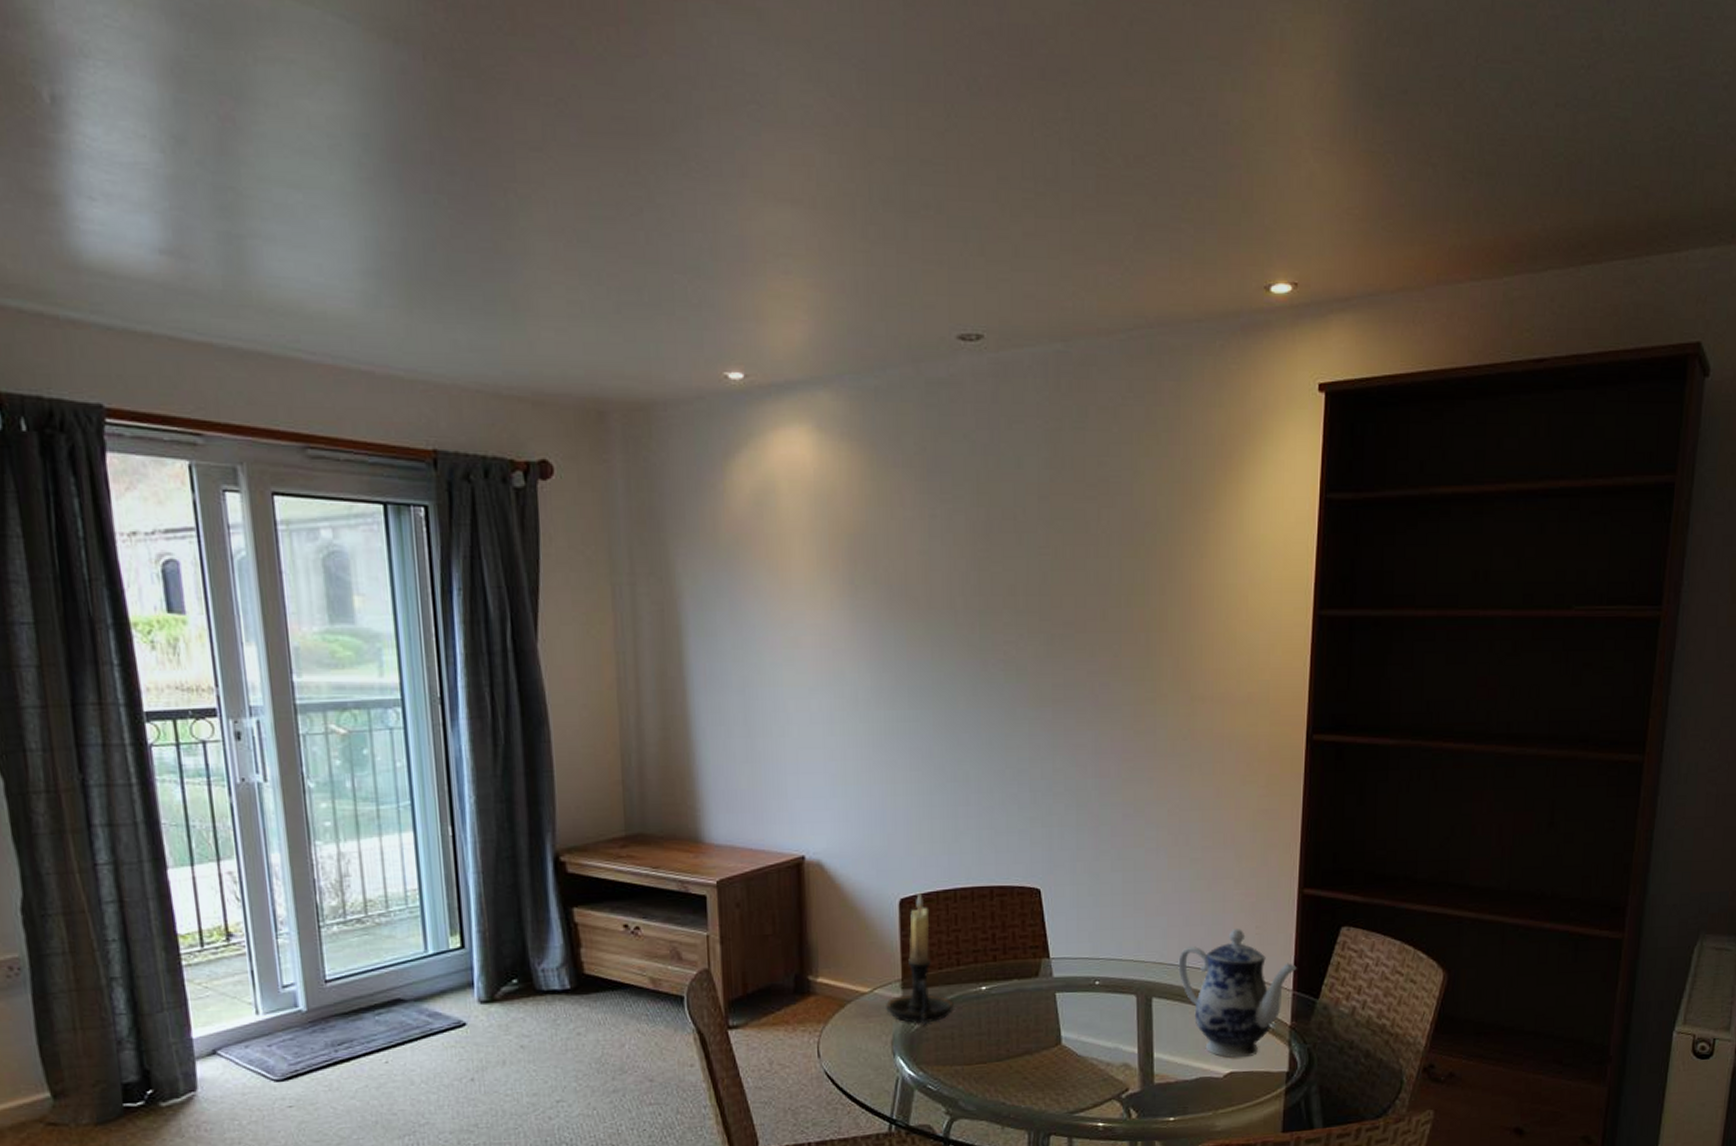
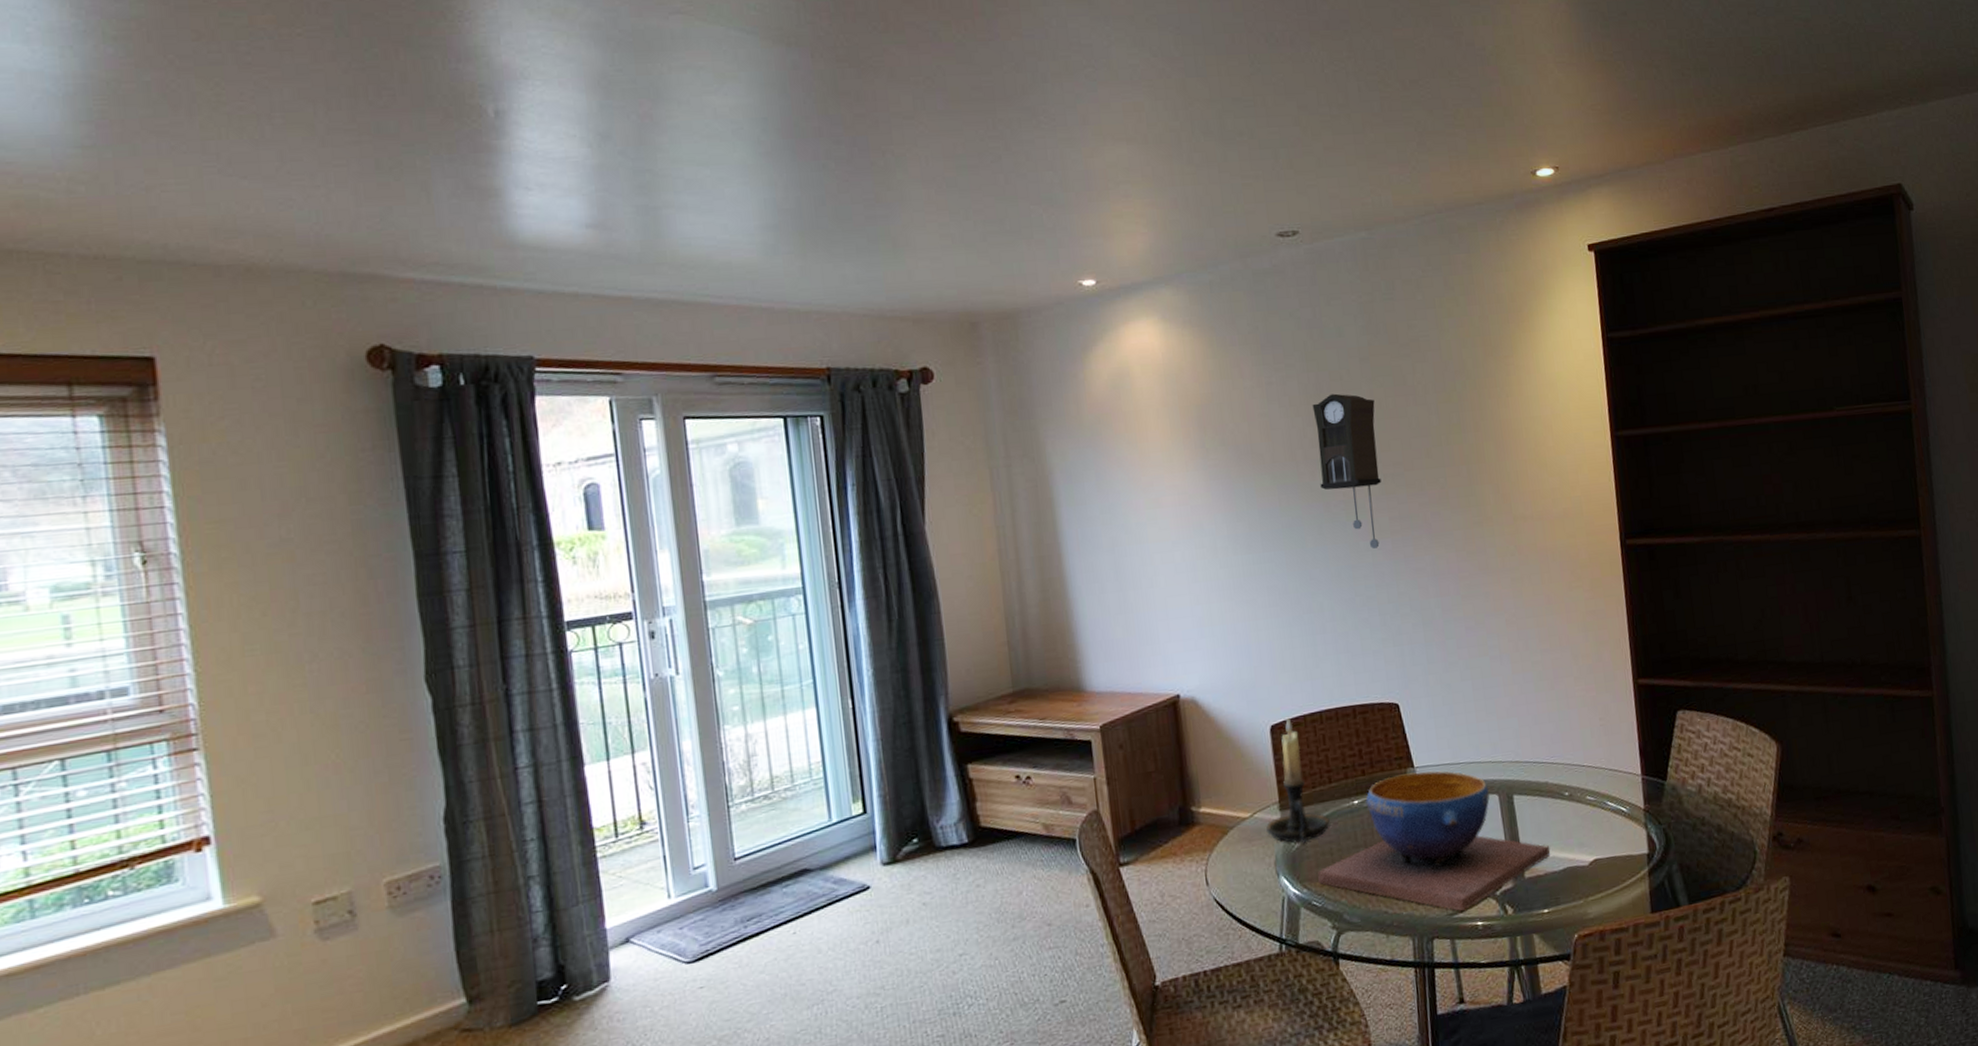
decorative bowl: none [936,963,1184,1110] -> present [1317,771,1551,911]
pendulum clock: none [979,535,1050,717] -> present [1312,393,1381,549]
teapot: present [1178,929,1297,1058] -> none [1532,722,1642,846]

